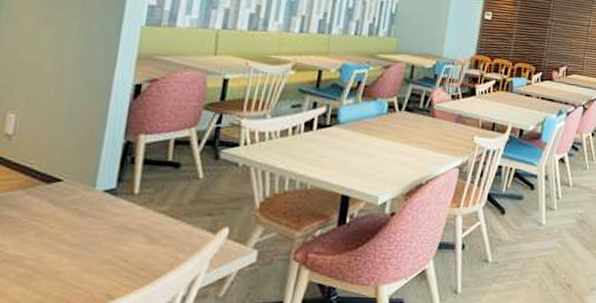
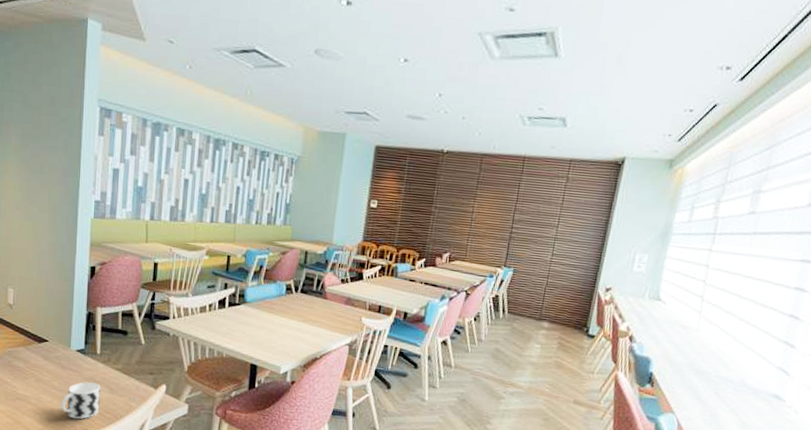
cup: none [72,231,135,282] -> present [61,382,101,419]

